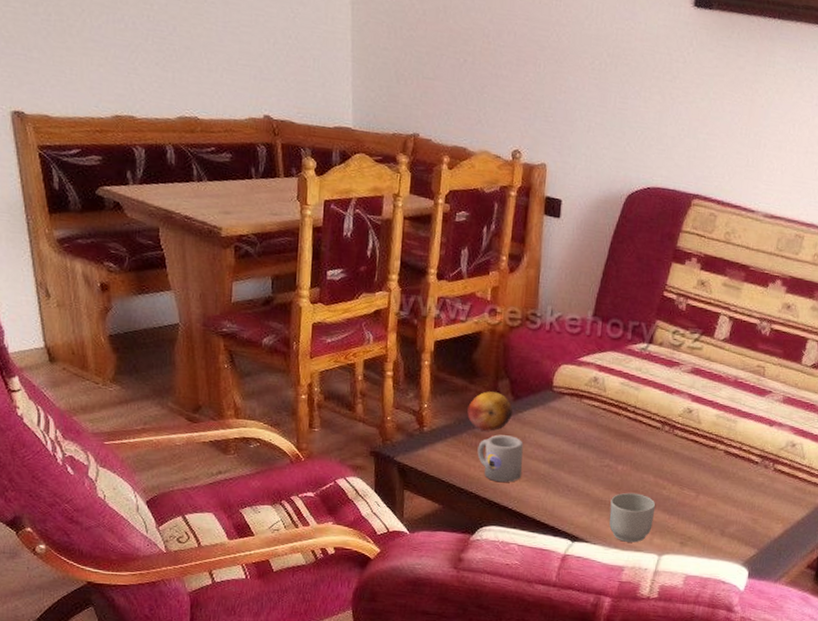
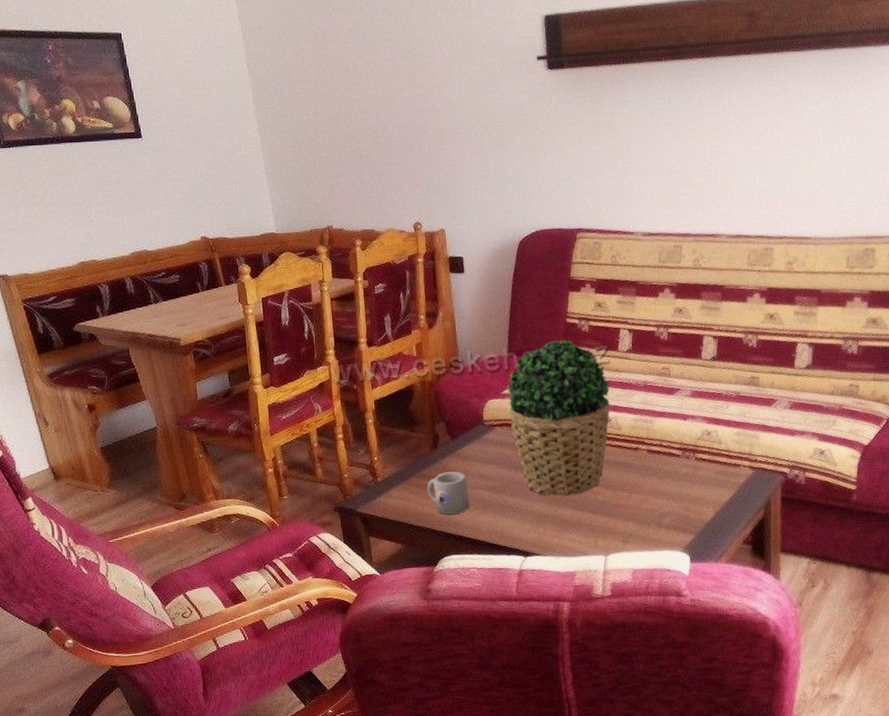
fruit: present [467,391,513,431] -> none [412,435,452,472]
potted plant: none [582,313,698,485] -> present [506,339,610,496]
mug: present [609,492,656,543] -> none [553,502,595,549]

